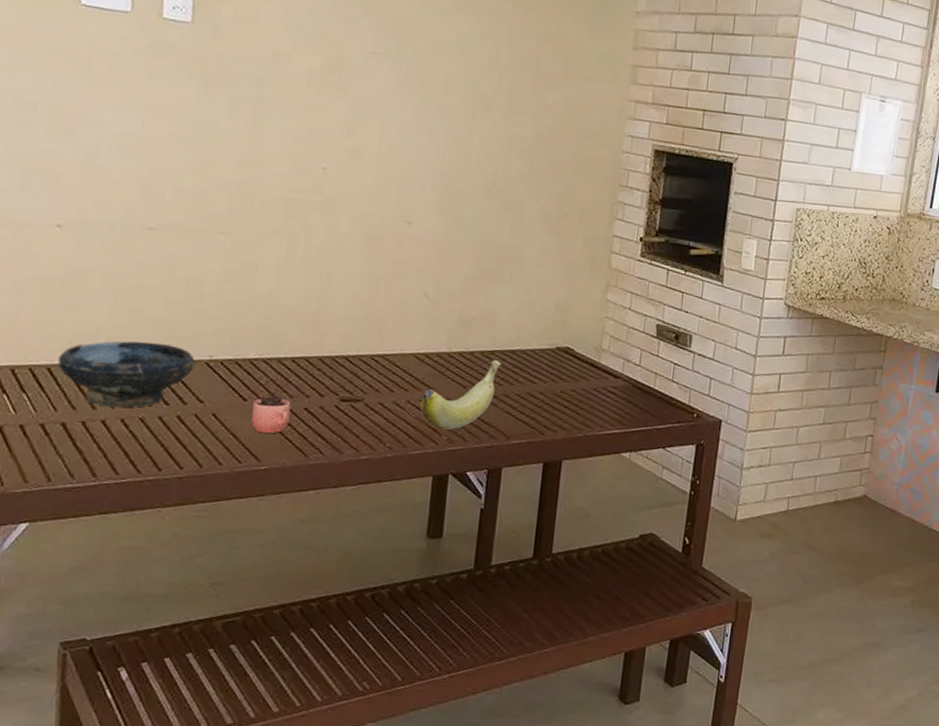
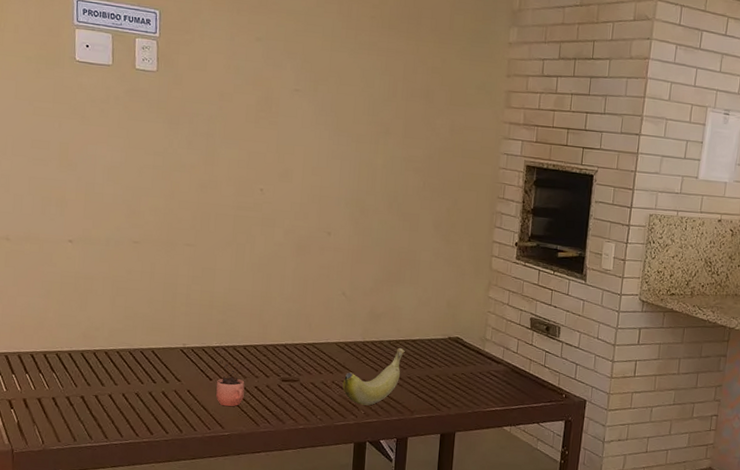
bowl: present [58,341,196,408] -> none [76,332,173,385]

